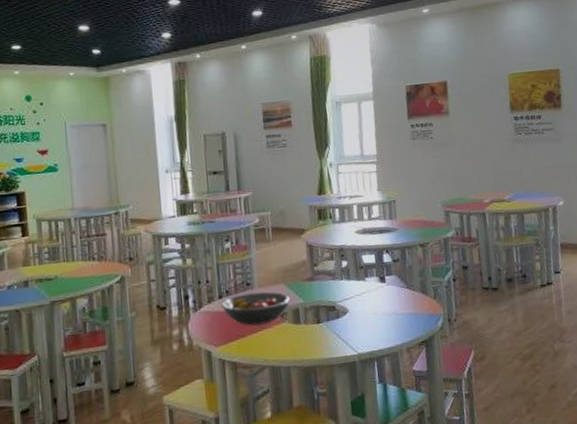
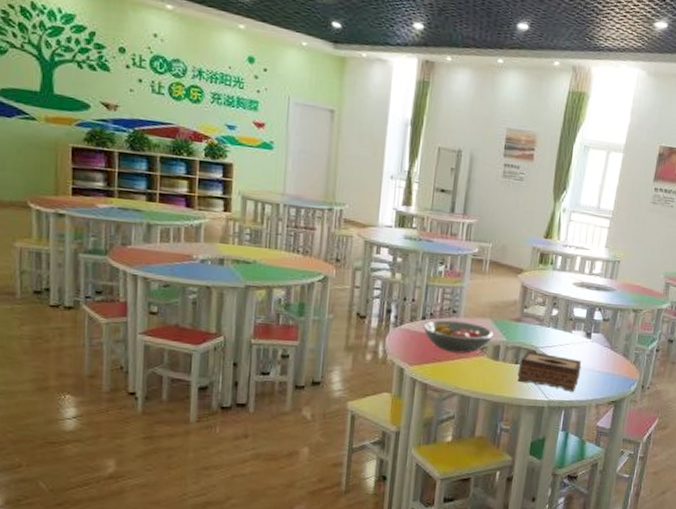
tissue box: none [321,306,384,342] -> present [517,351,582,392]

